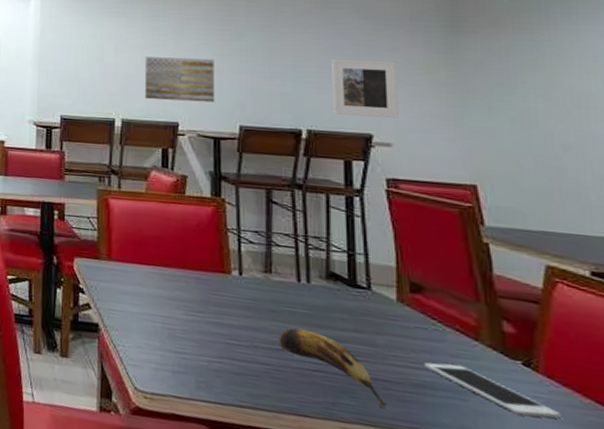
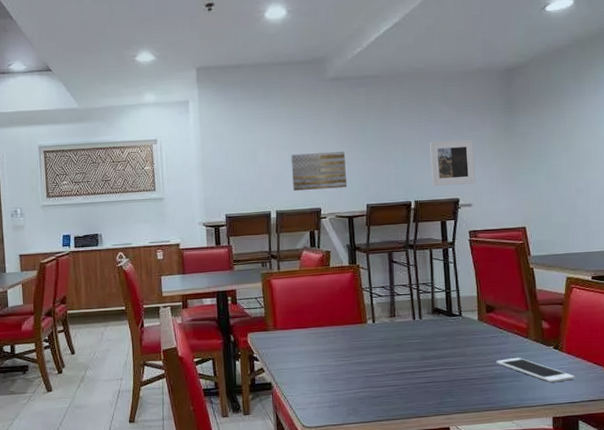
banana: present [278,328,386,408] -> none [402,354,473,398]

